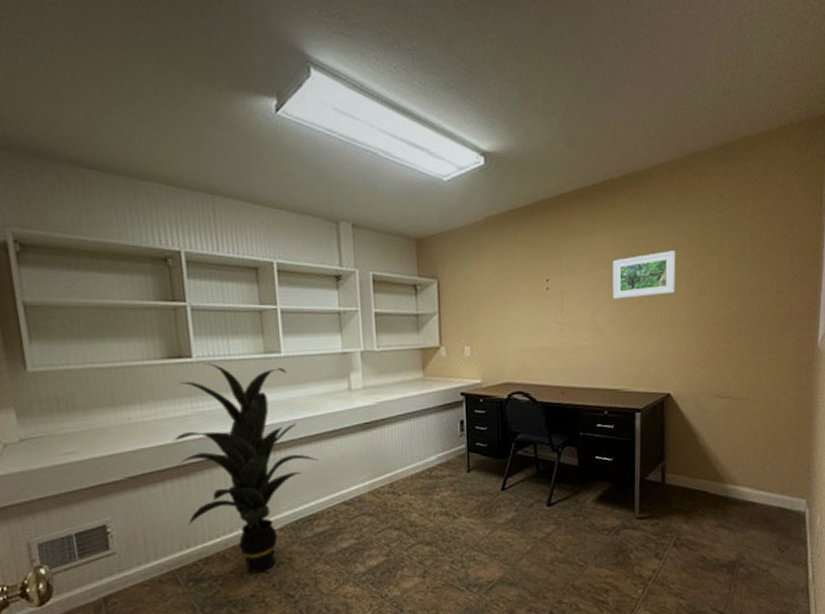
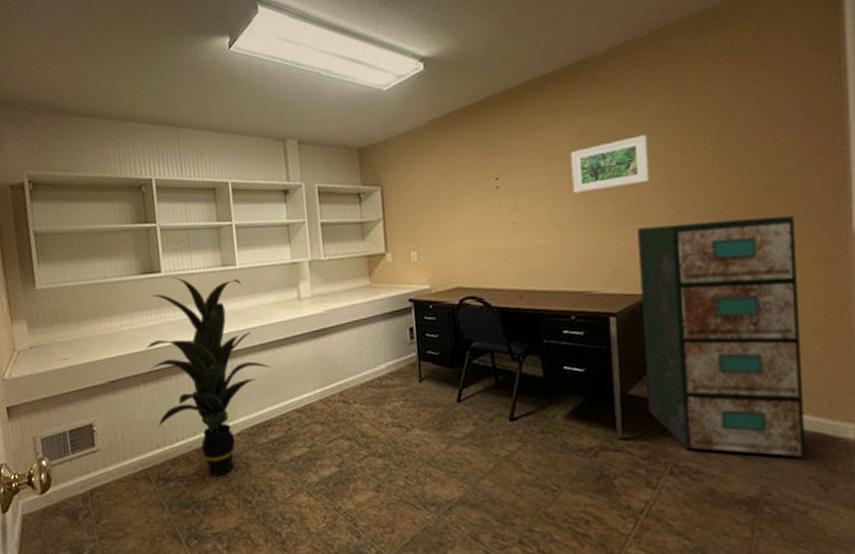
filing cabinet: none [661,330,780,528] -> present [638,215,807,459]

